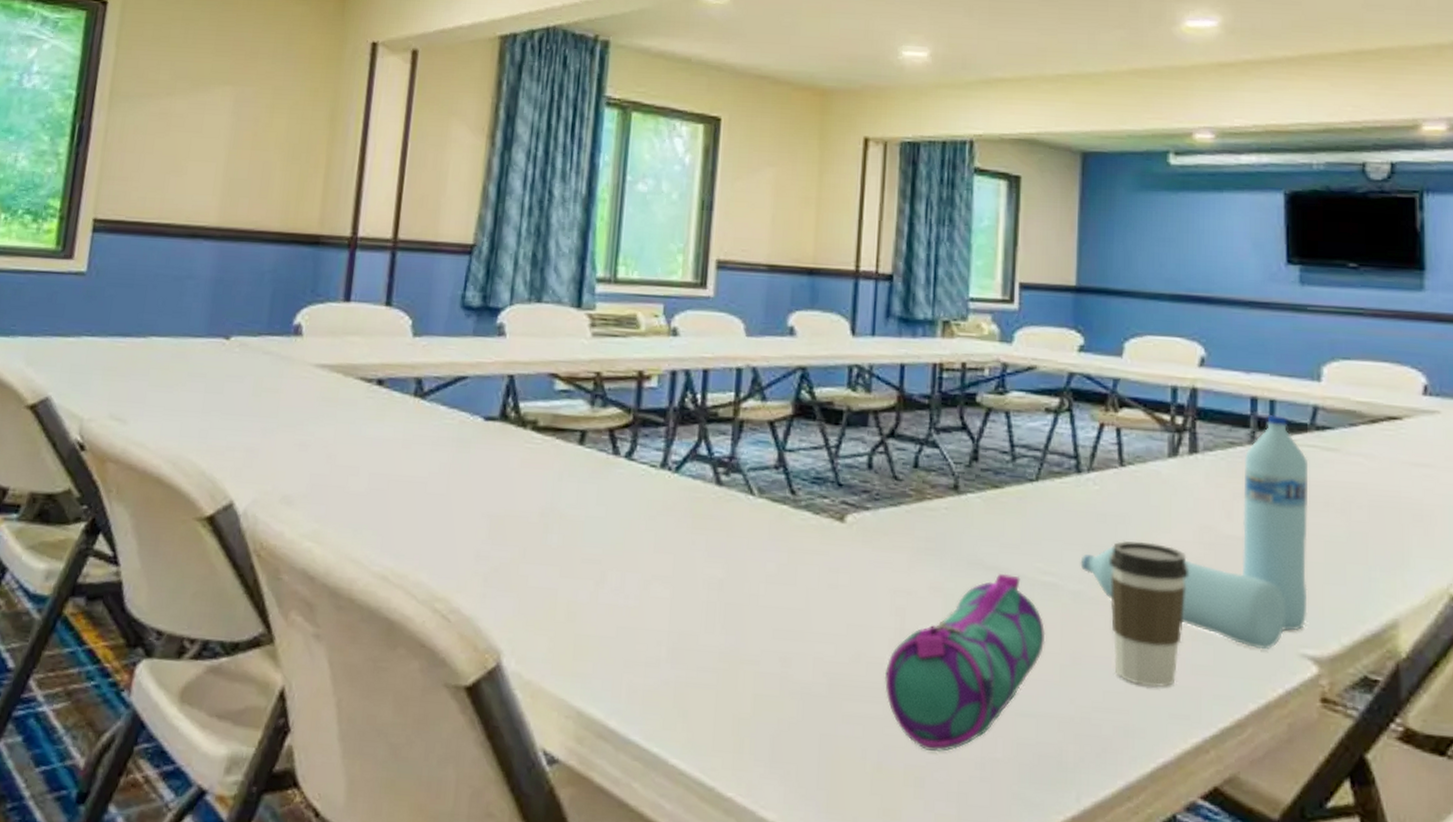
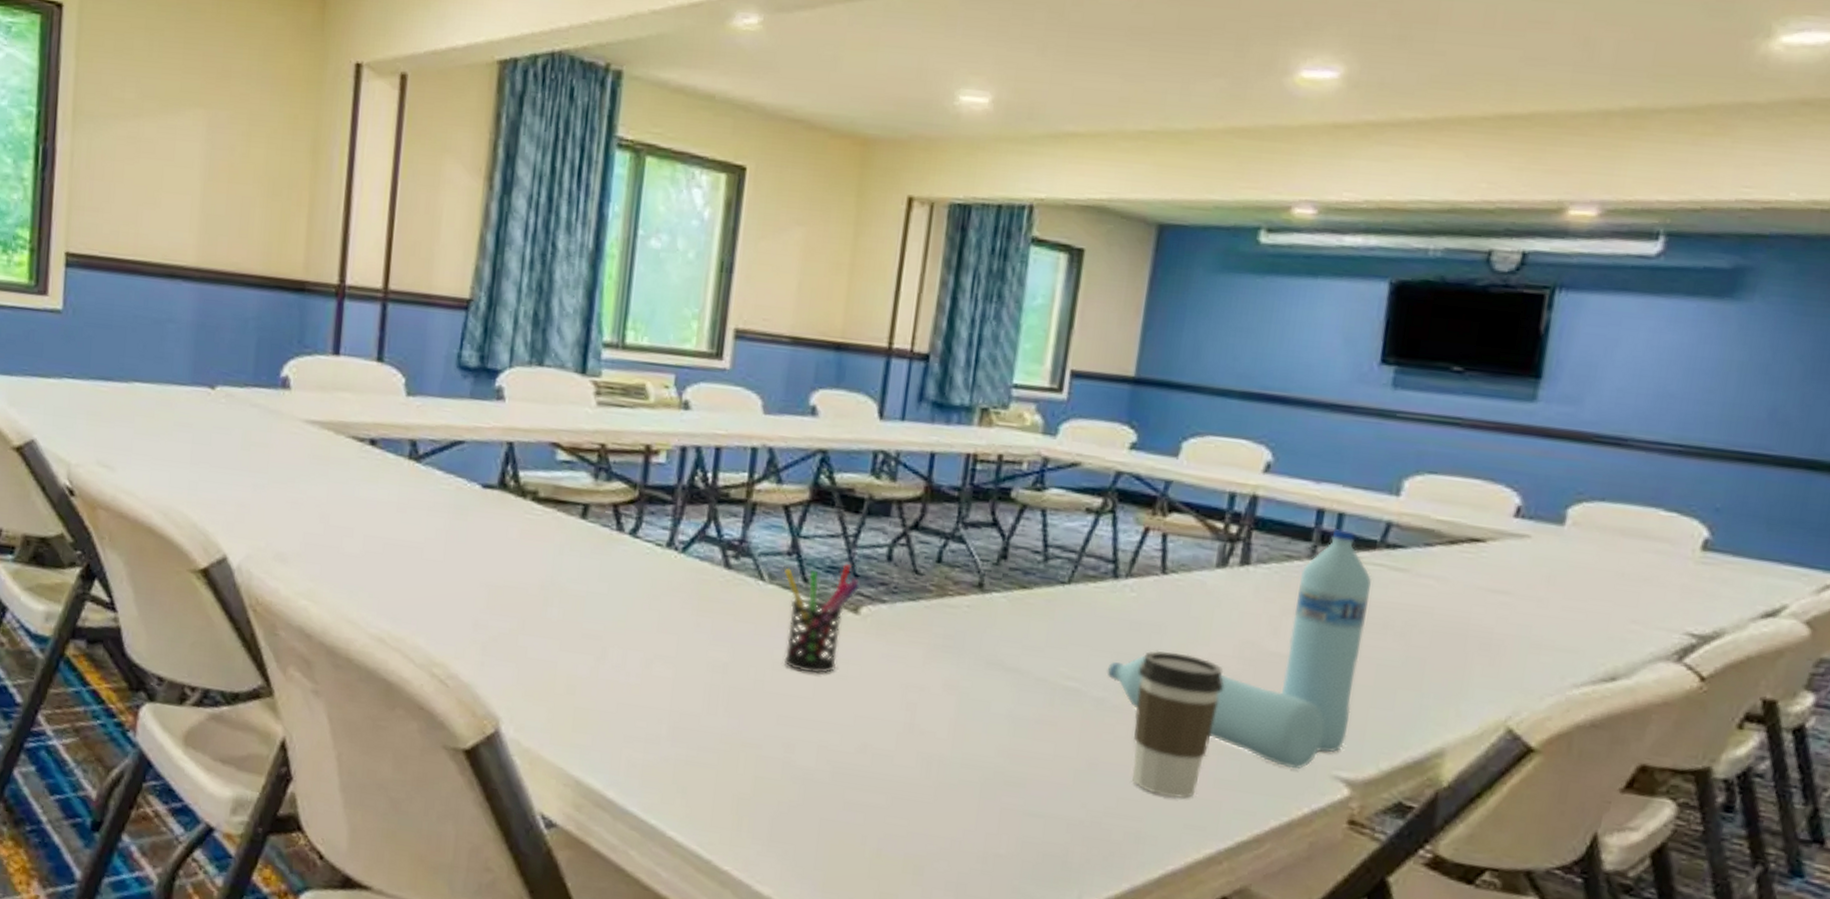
pen holder: none [771,473,845,585] -> present [783,563,861,674]
pencil case: present [885,573,1046,752] -> none [890,675,1063,844]

